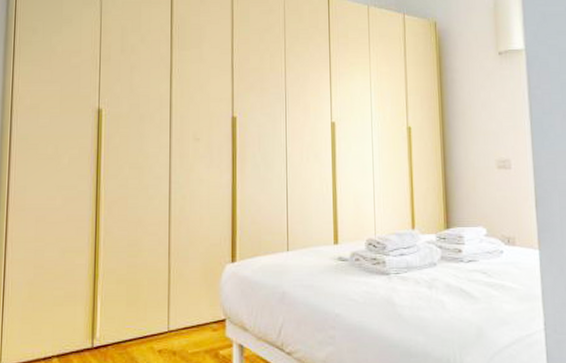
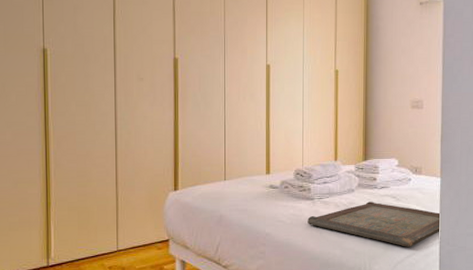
serving tray: none [383,278,545,334] -> present [307,202,441,247]

